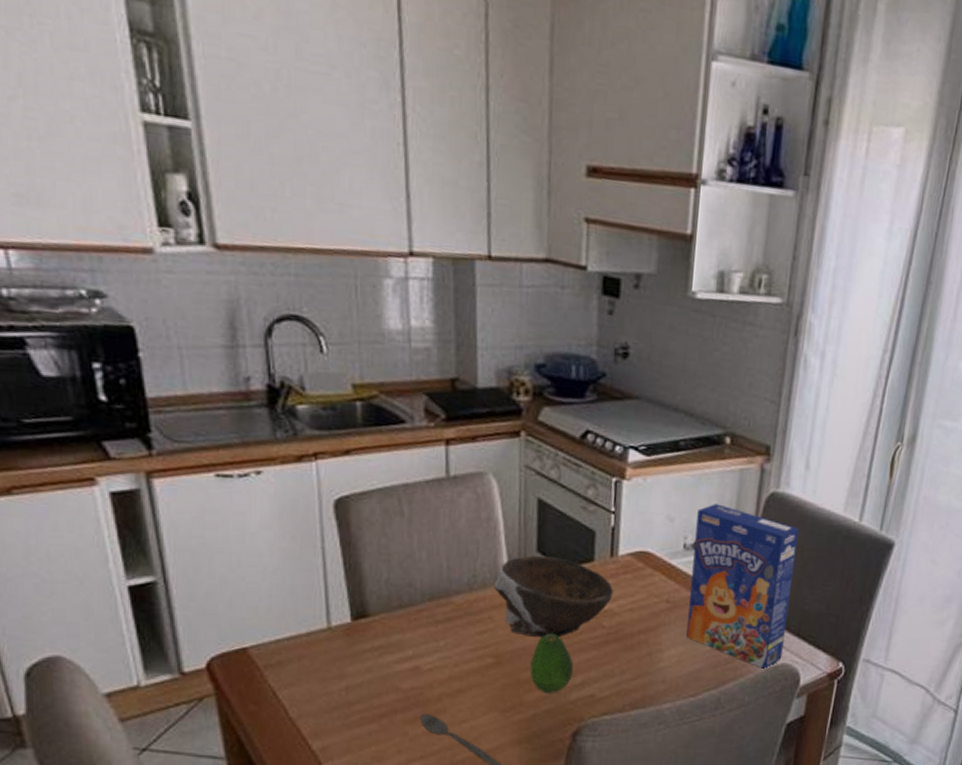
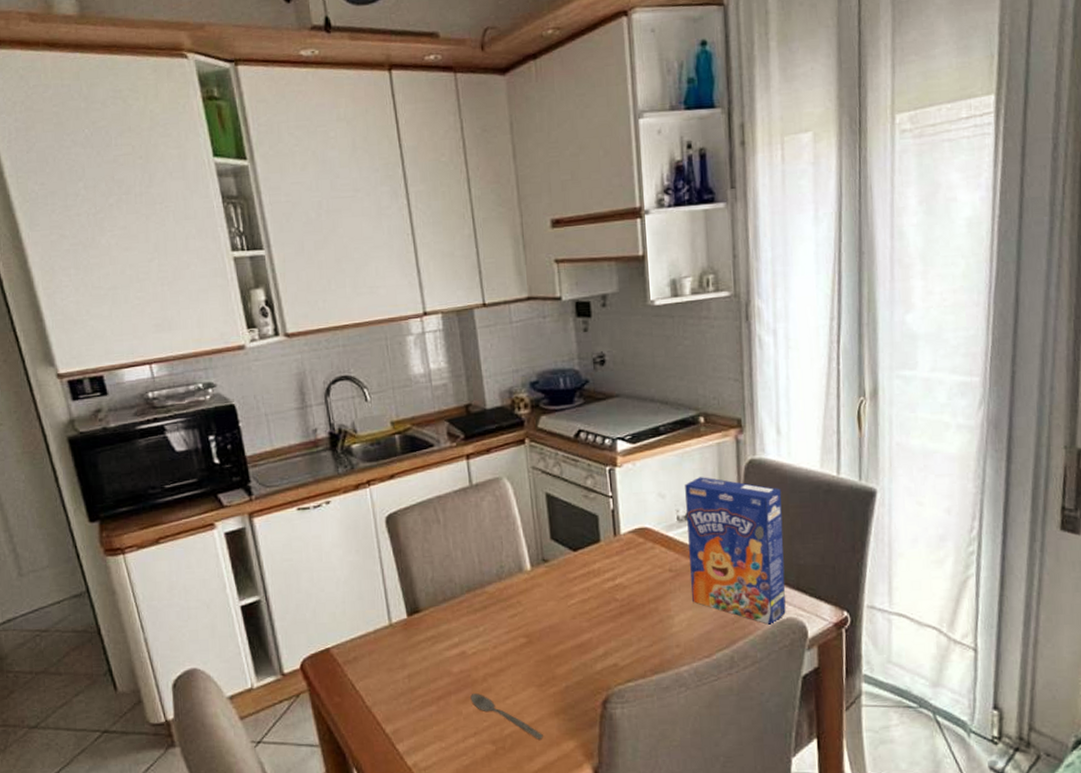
bowl: present [494,555,613,638] -> none [518,542,621,616]
fruit: present [530,633,573,693] -> none [557,610,595,666]

